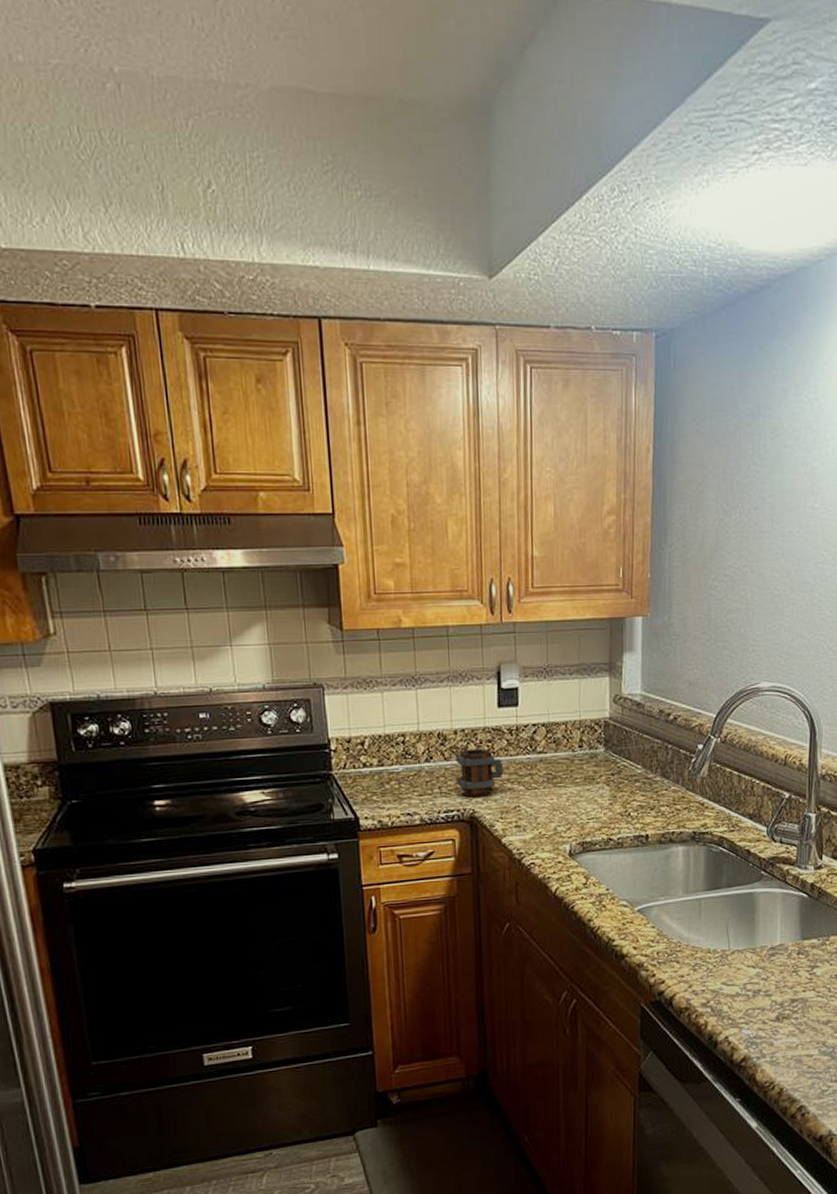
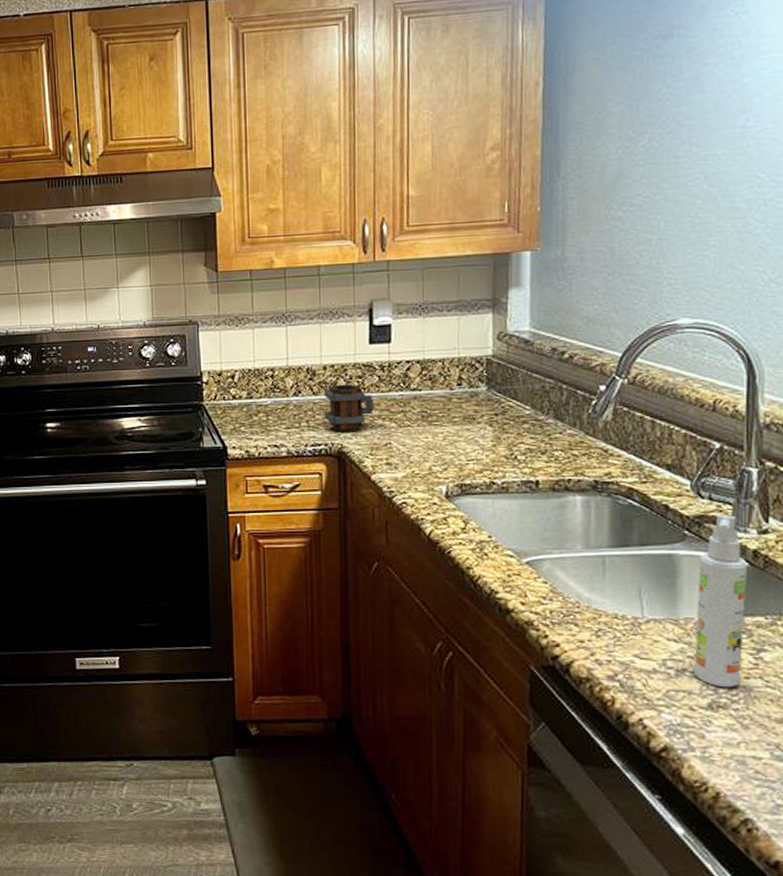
spray bottle: none [767,854,807,1002] -> present [694,513,748,688]

